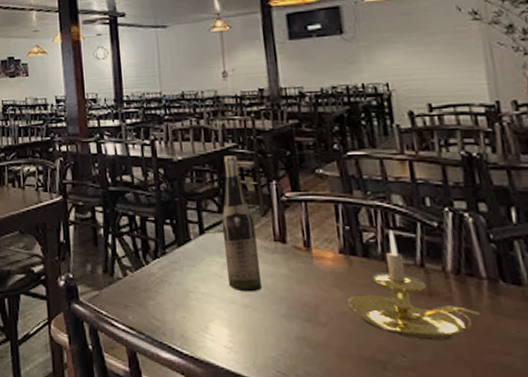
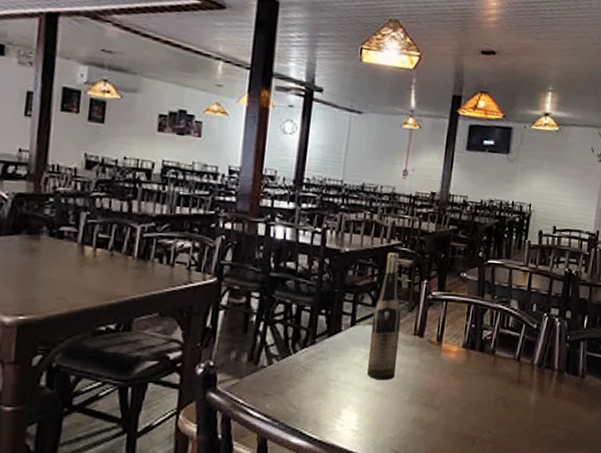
candle holder: present [348,230,481,341] -> none [459,329,548,419]

